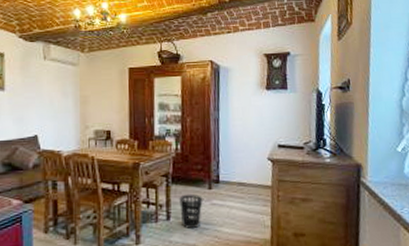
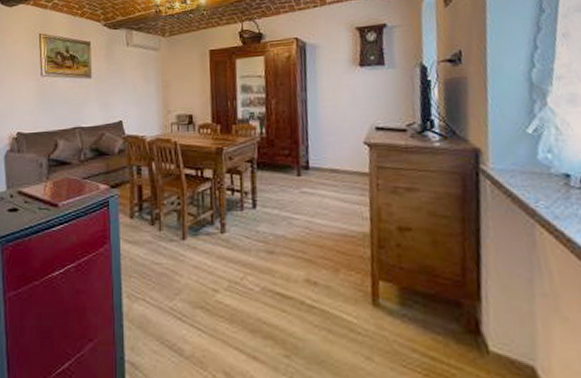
wastebasket: present [179,194,203,228] -> none [265,180,292,218]

